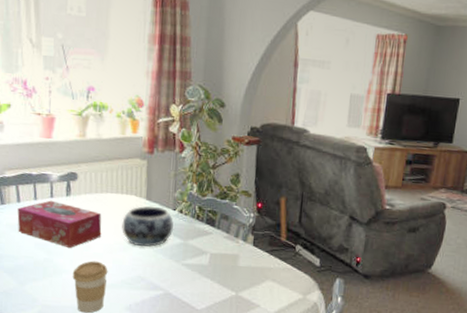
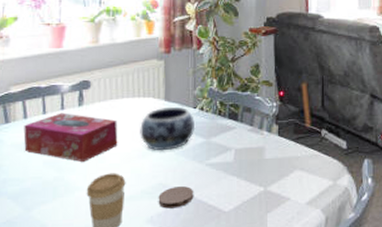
coaster: none [136,281,170,301] -> present [158,186,194,209]

